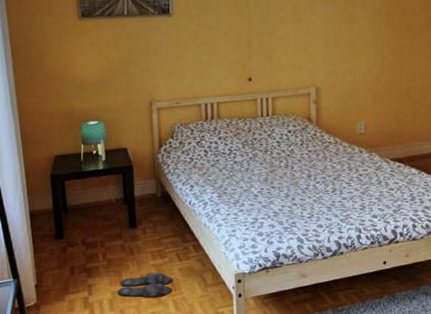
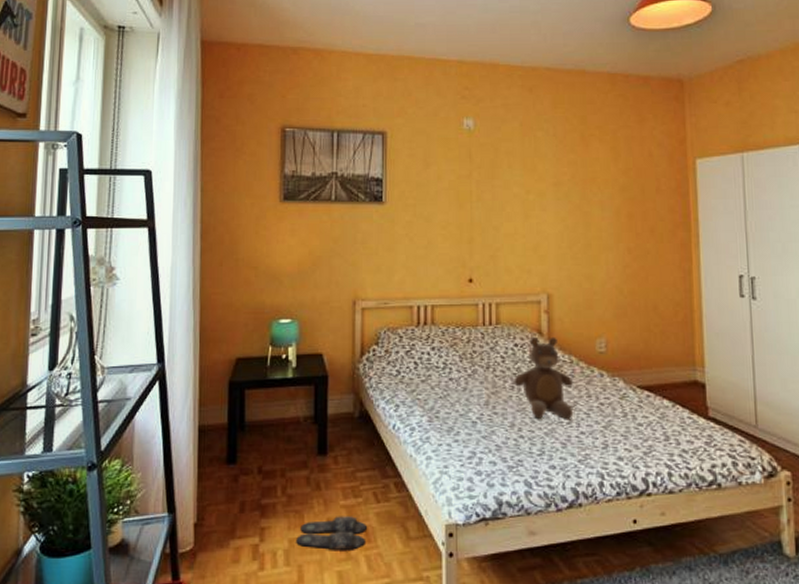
teddy bear: none [288,122,338,190] -> present [514,336,574,419]

